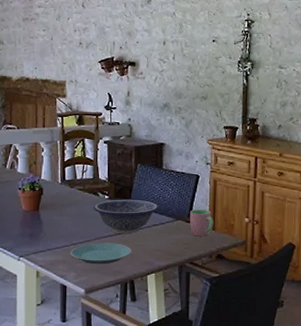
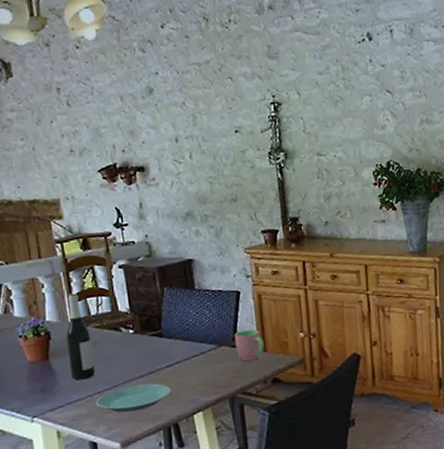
wine bottle: none [53,159,74,232] -> present [65,293,95,381]
decorative bowl: present [93,199,159,235] -> none [116,329,197,373]

